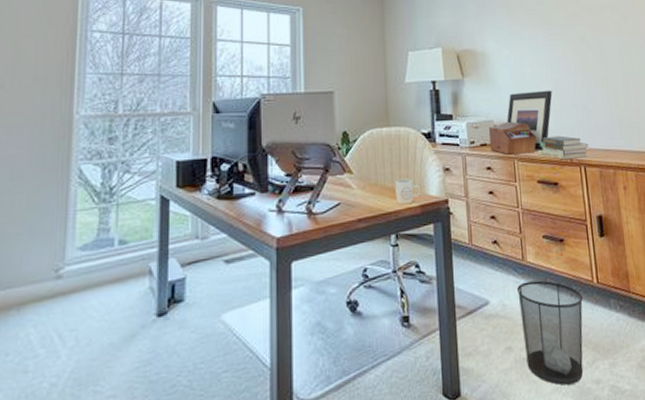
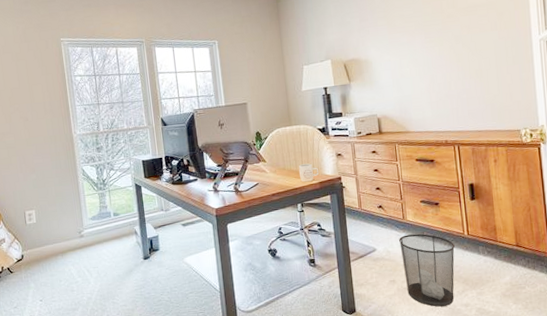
sewing box: present [489,121,536,155] -> none [373,114,415,141]
picture frame: present [507,90,553,152] -> none [388,85,429,136]
books: present [538,135,589,160] -> none [416,122,462,142]

